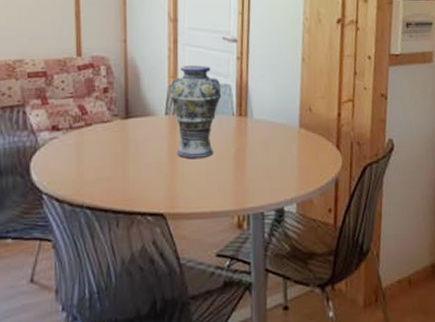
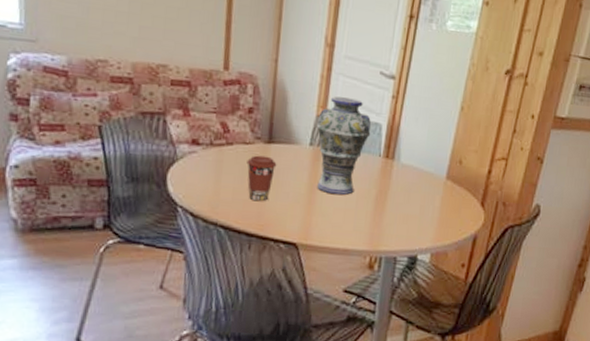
coffee cup: none [107,131,136,178] -> present [247,155,277,202]

